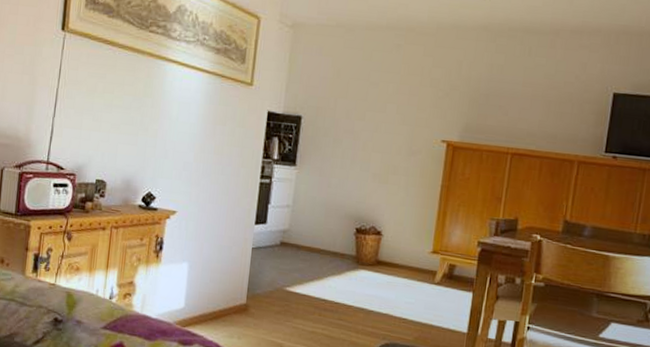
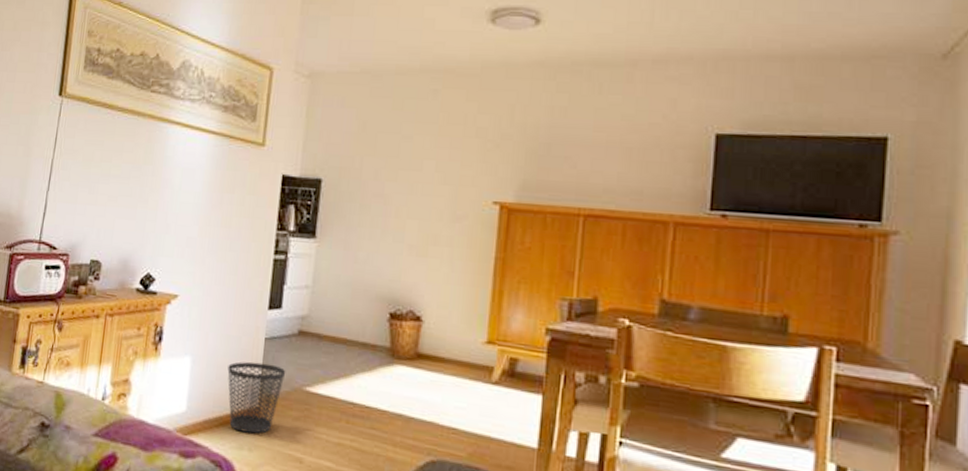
wastebasket: none [220,267,270,325] -> present [227,361,286,434]

